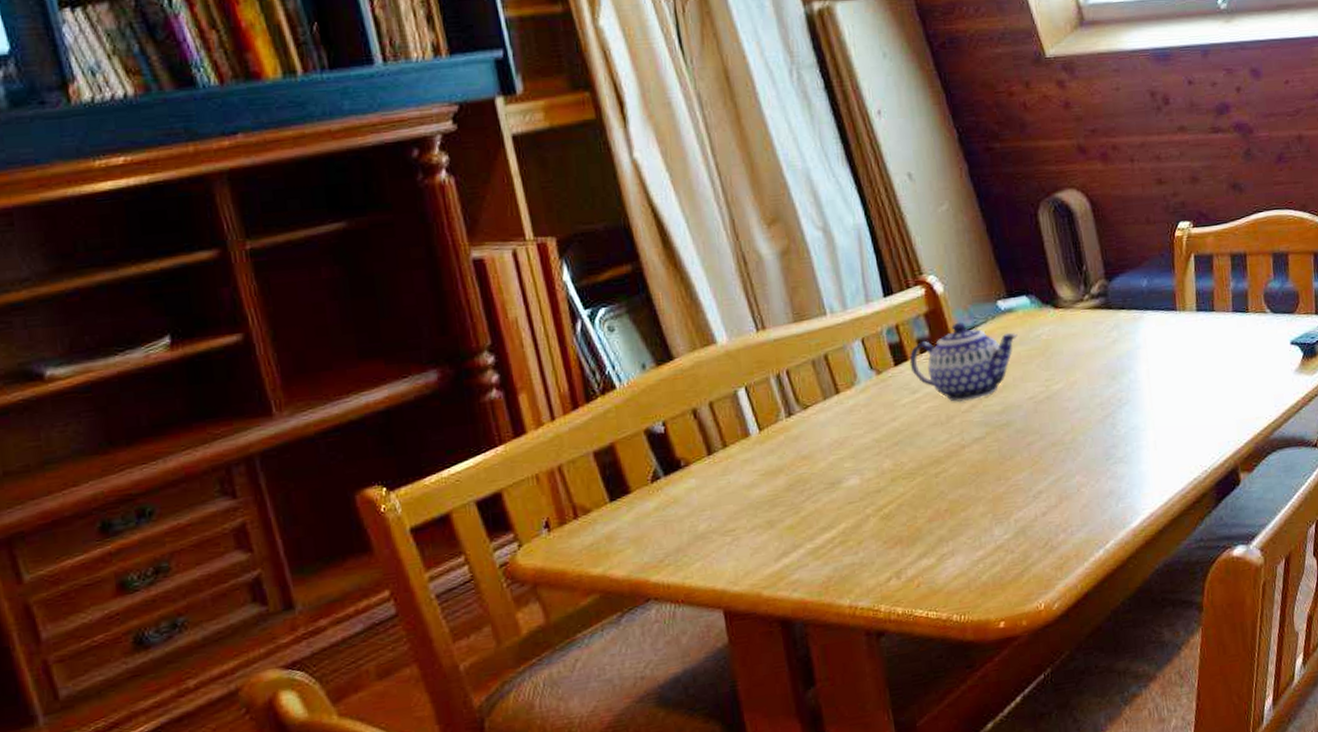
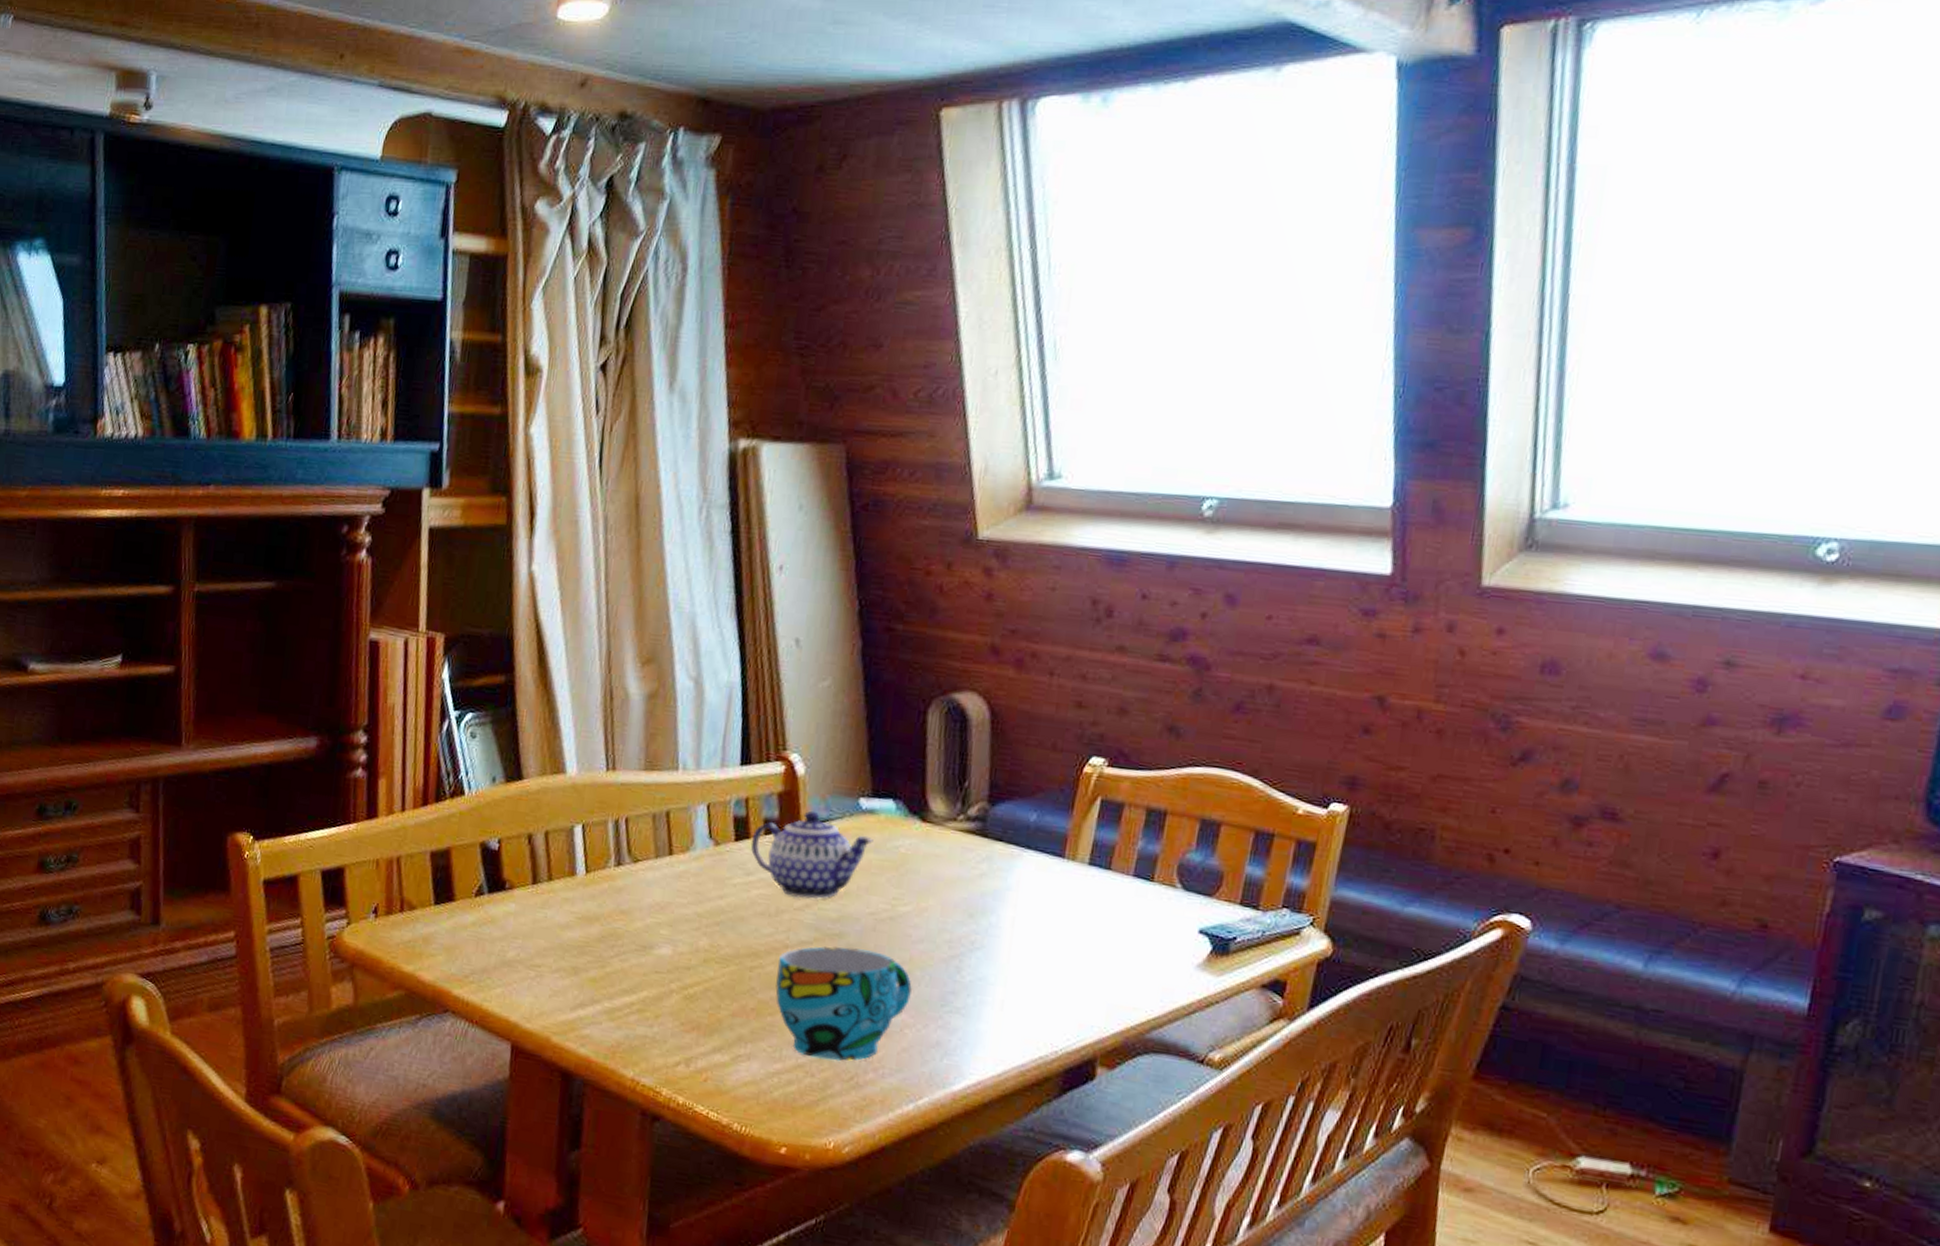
cup: none [959,429,1080,537] -> present [775,946,912,1062]

